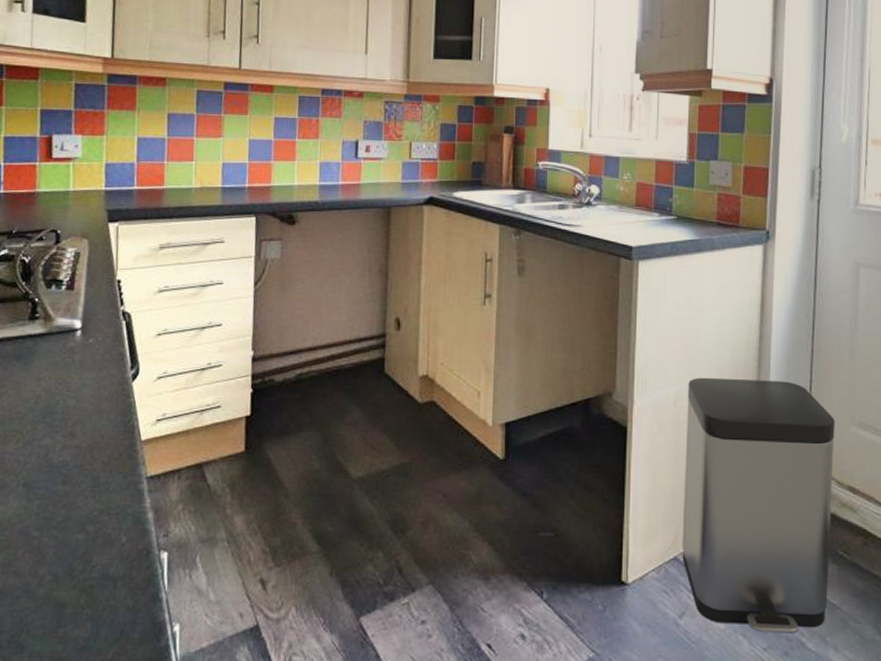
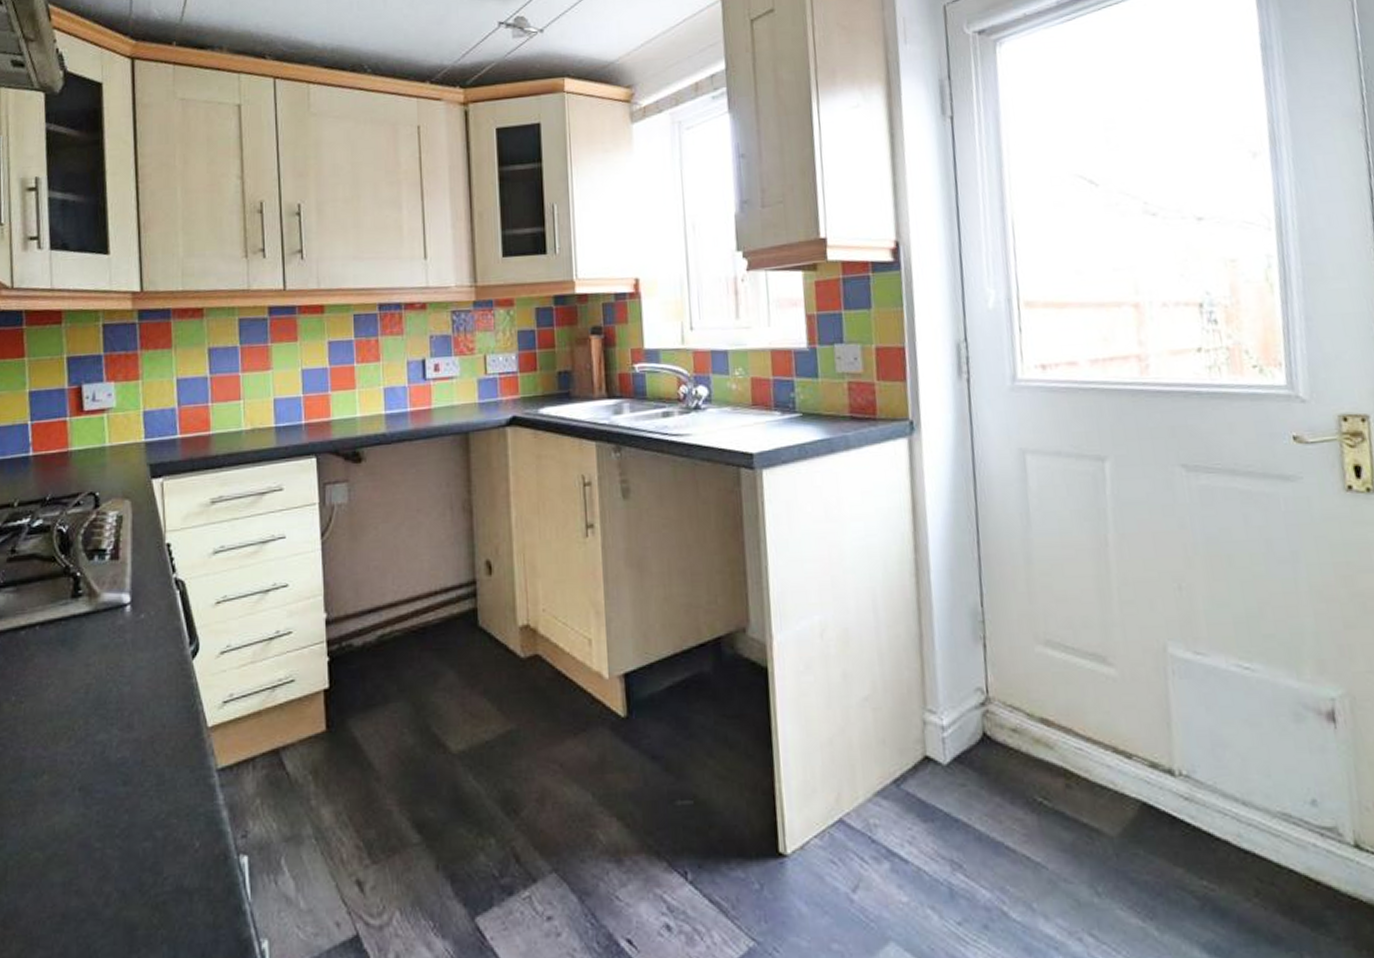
pedal bin: present [682,377,835,634] -> none [835,597,1030,903]

